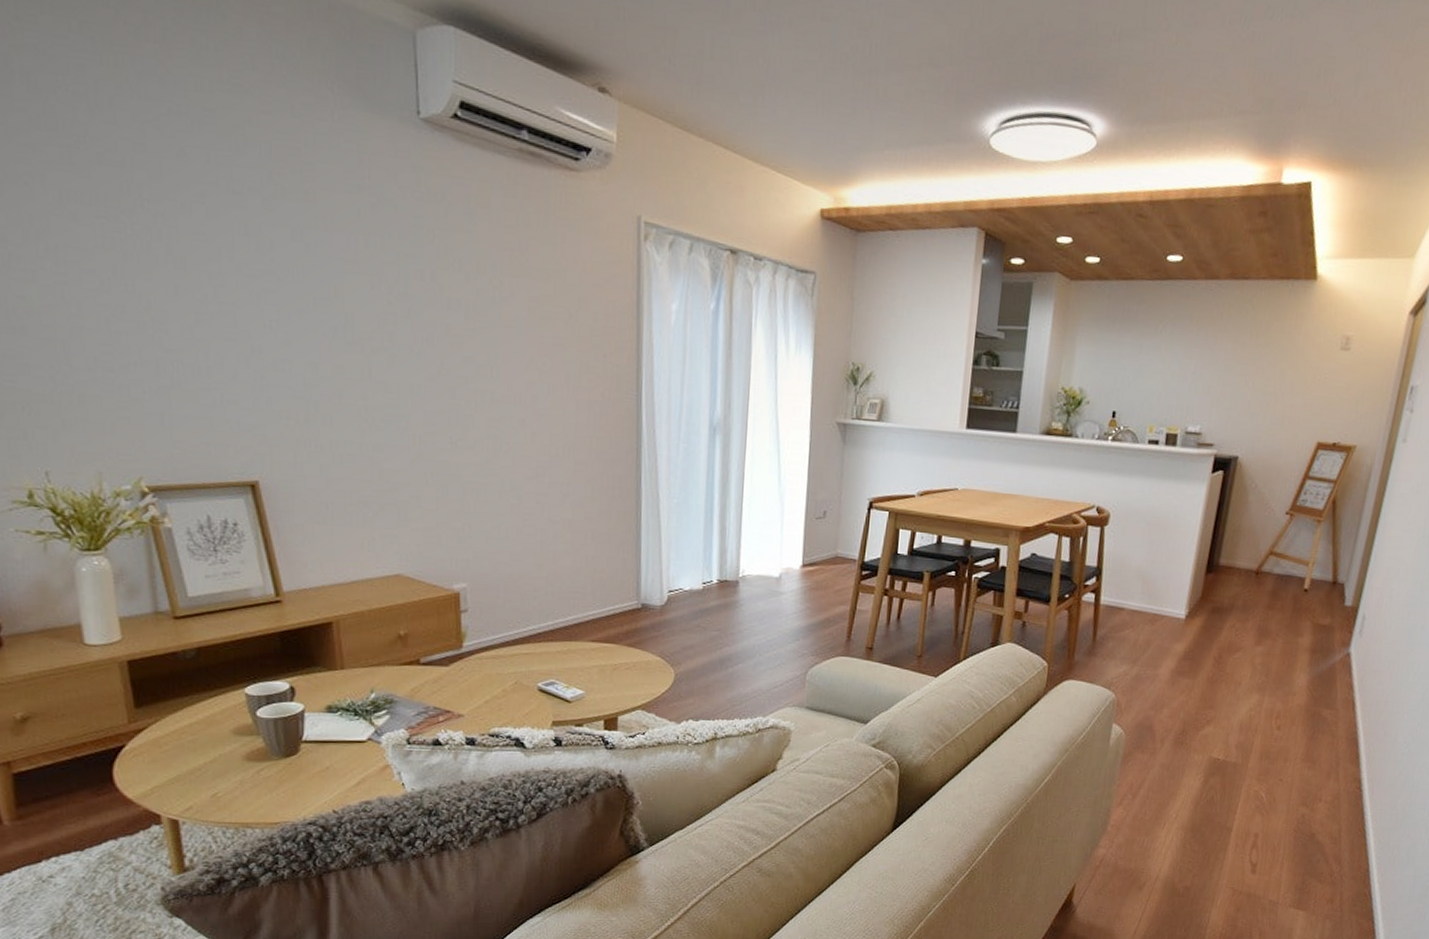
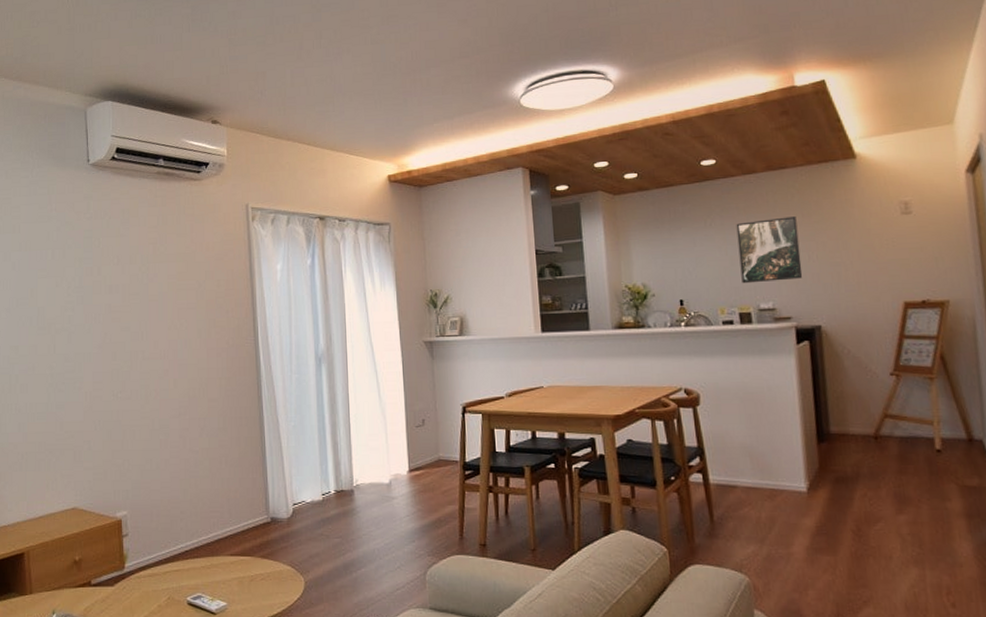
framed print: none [1176,334,1245,405] -> present [736,216,803,284]

